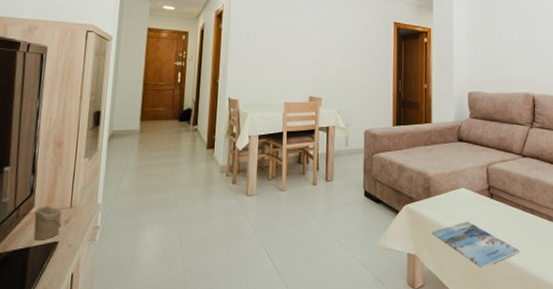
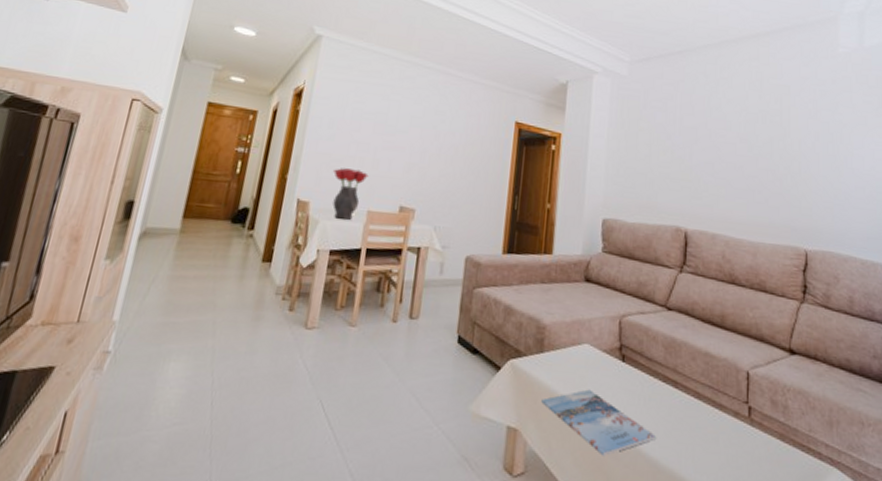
candle: present [33,206,62,240] -> none [24,317,65,363]
bouquet: none [253,71,282,112] -> present [332,168,369,221]

